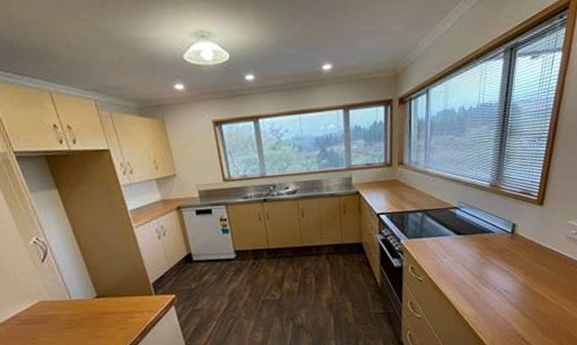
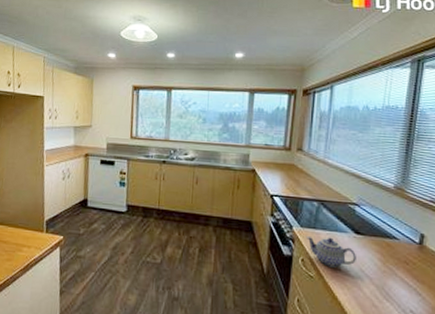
teapot: none [414,242,458,269] -> present [307,237,356,268]

